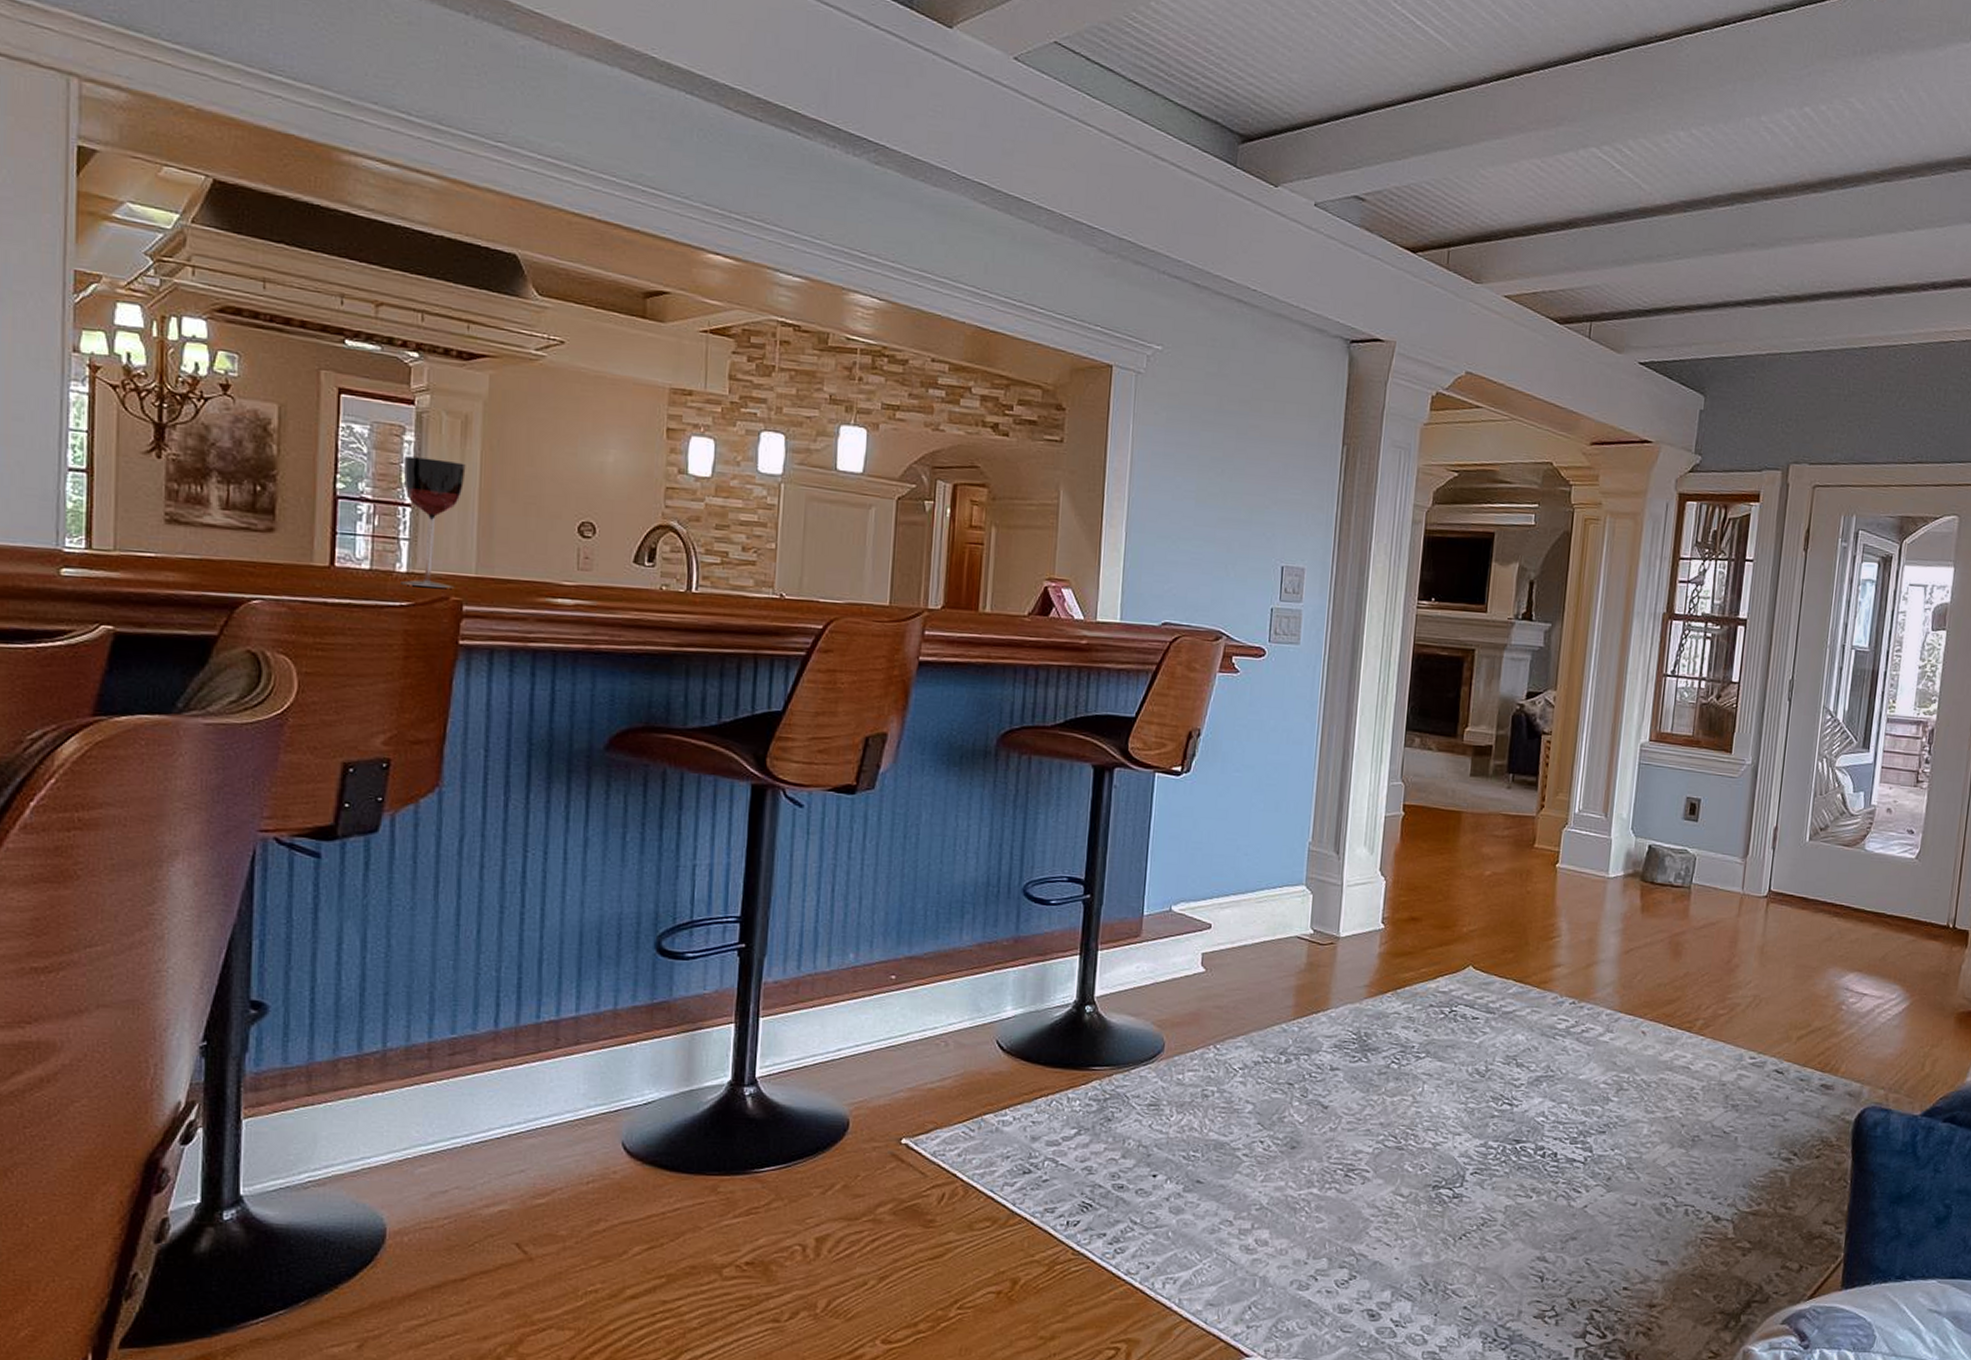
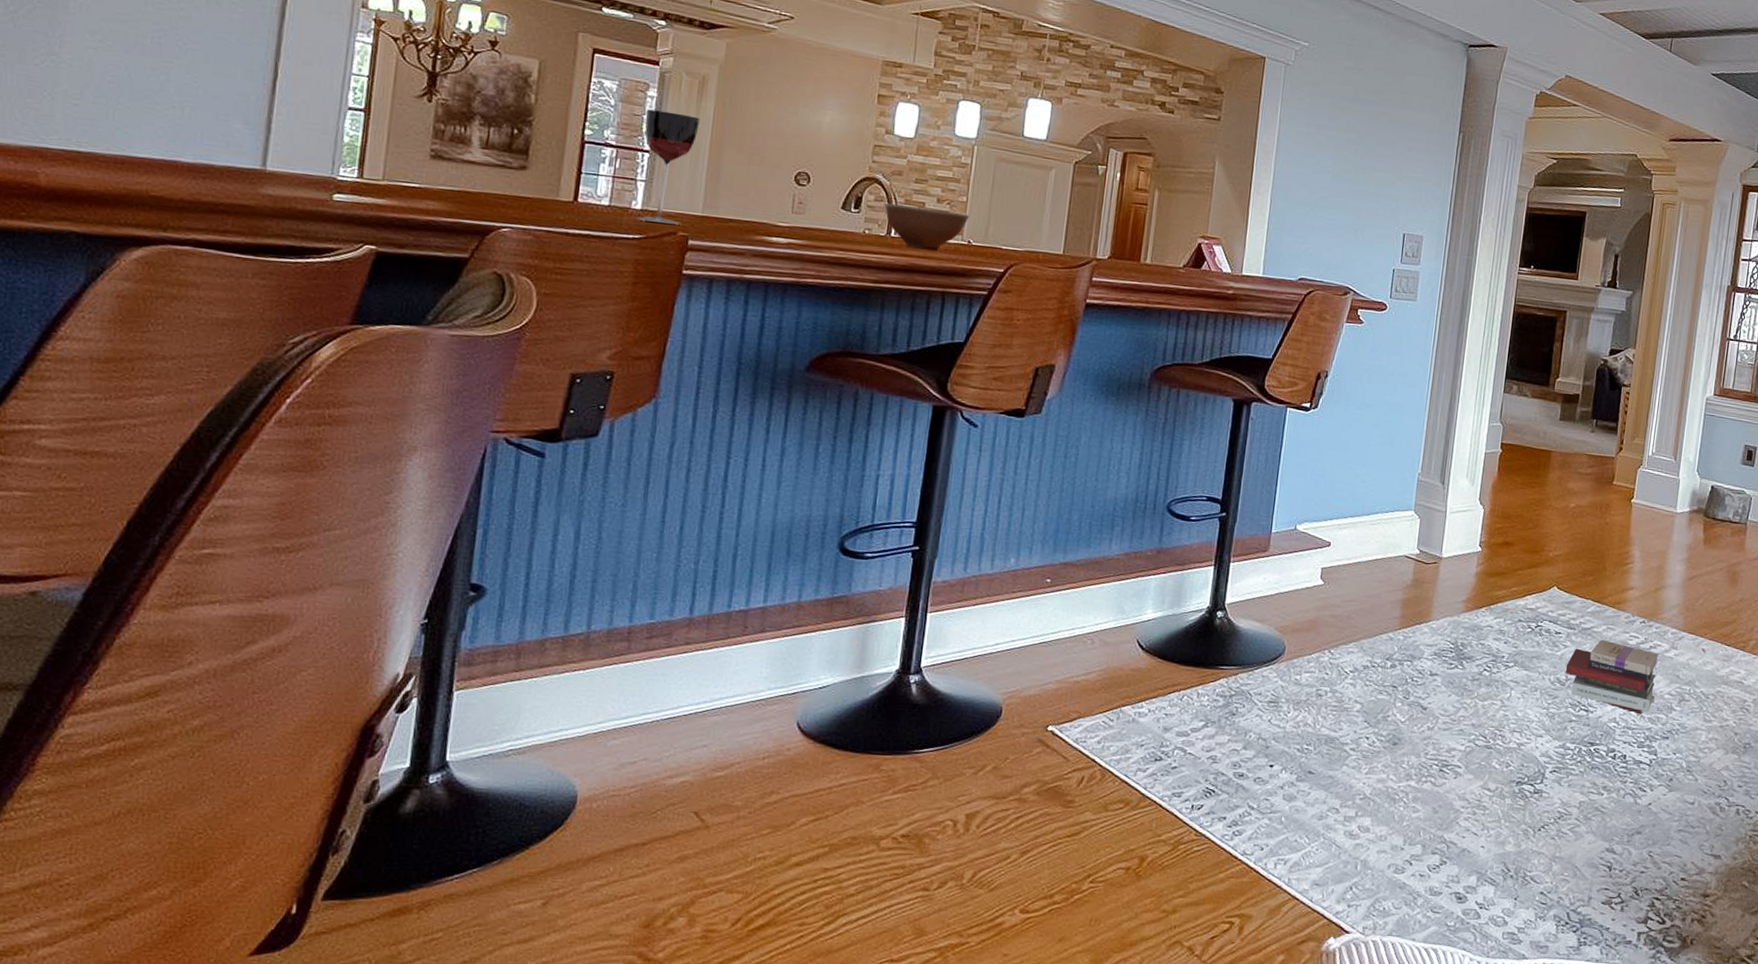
bowl: none [682,553,779,607] -> present [884,203,969,251]
books: none [1486,1024,1592,1106] -> present [1566,639,1659,714]

